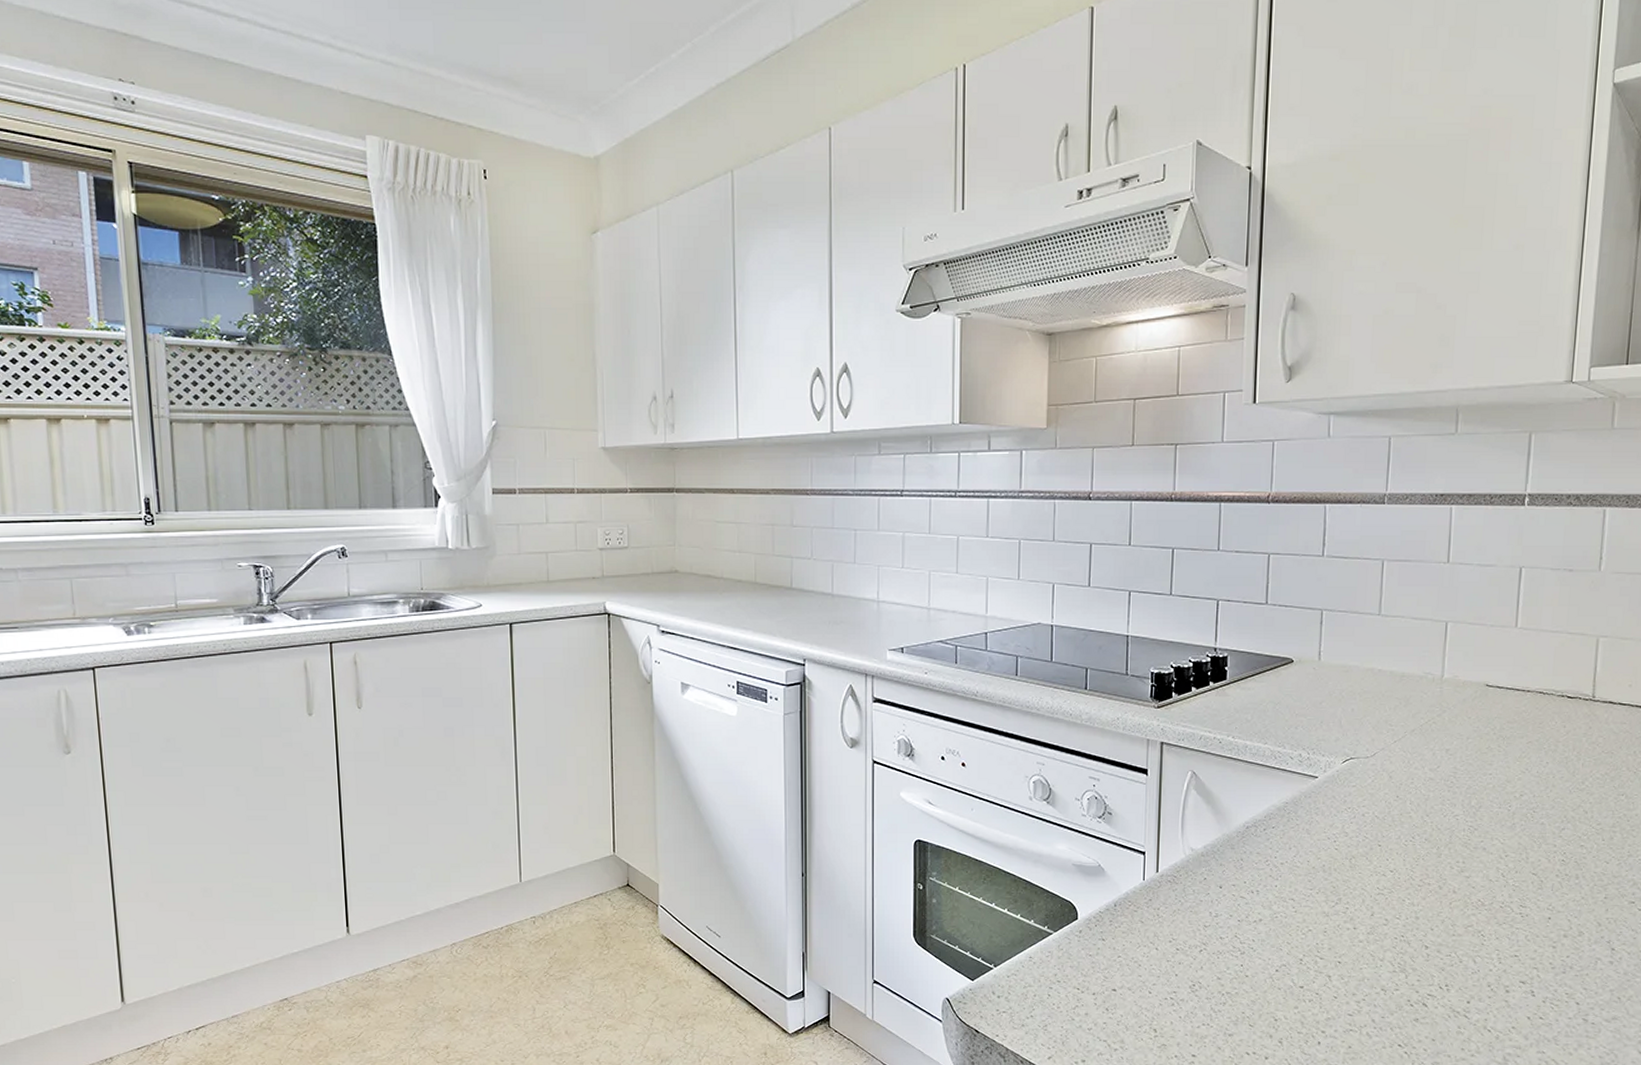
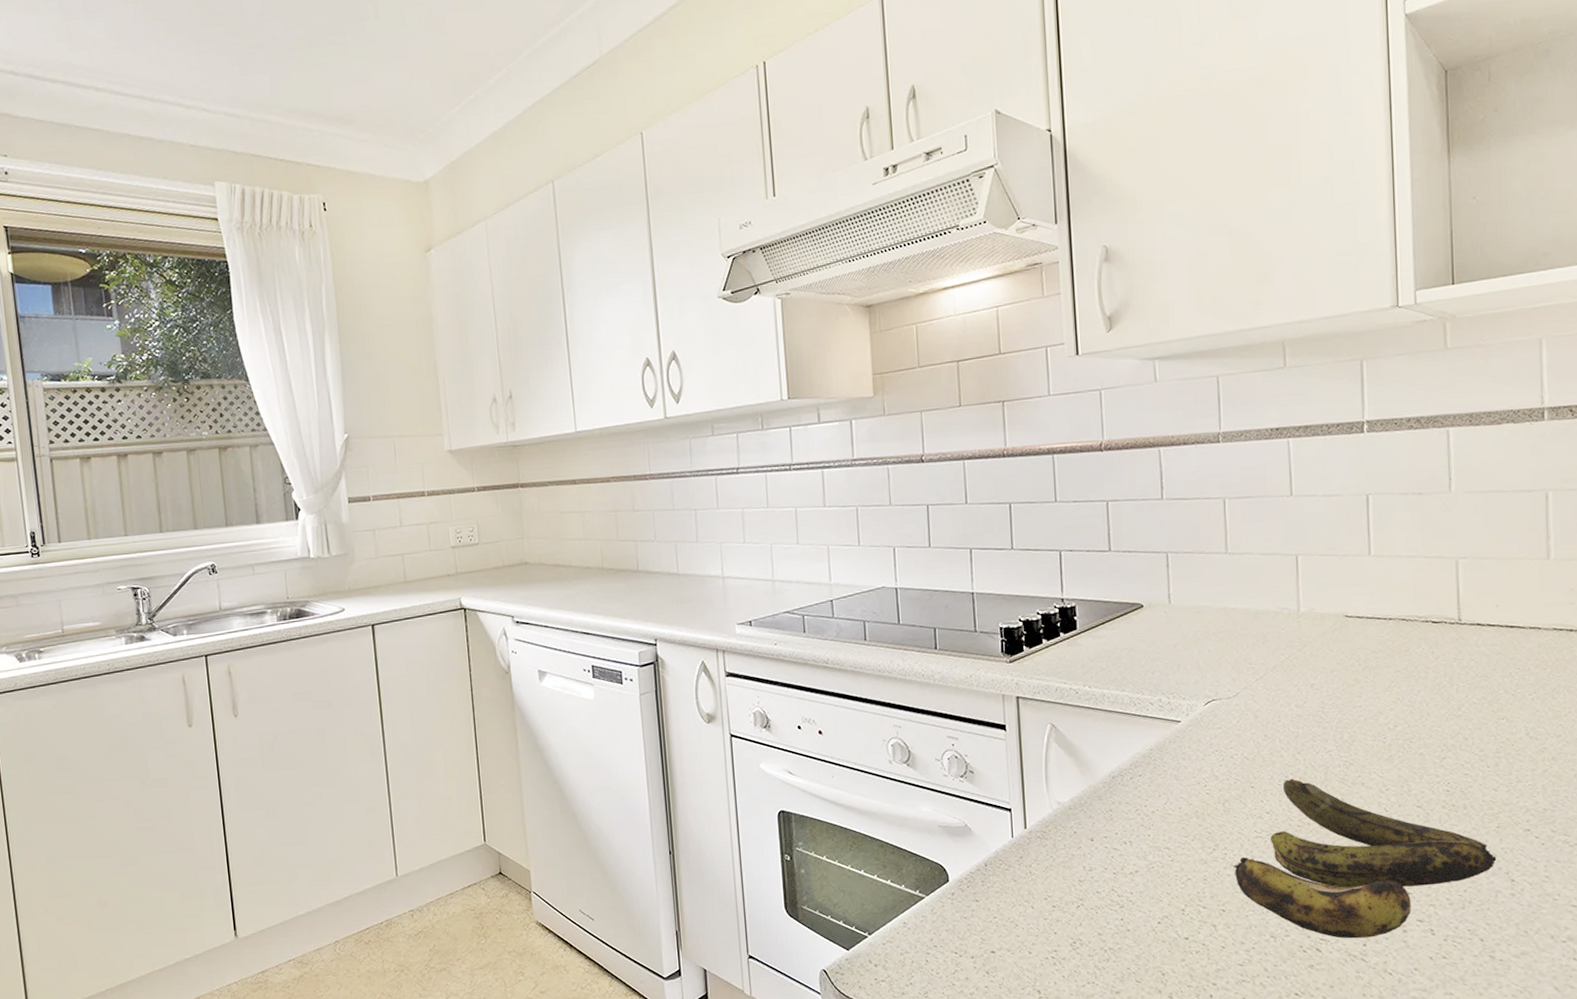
banana: none [1353,839,1601,996] -> present [1233,778,1497,939]

